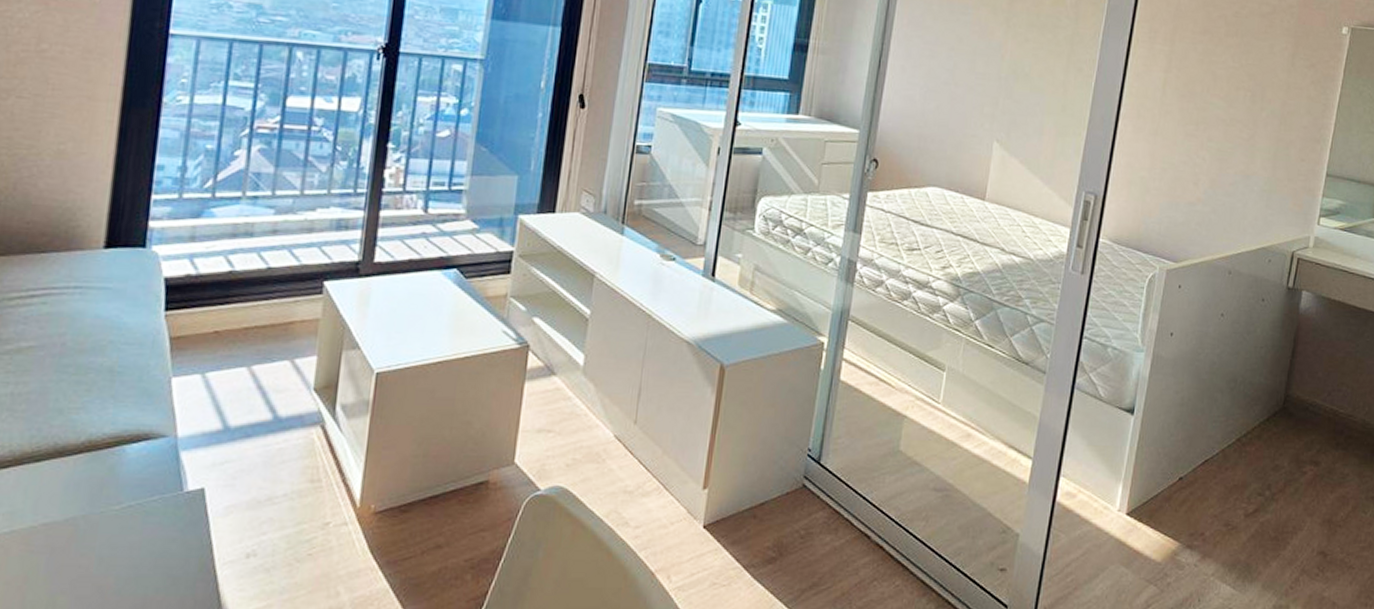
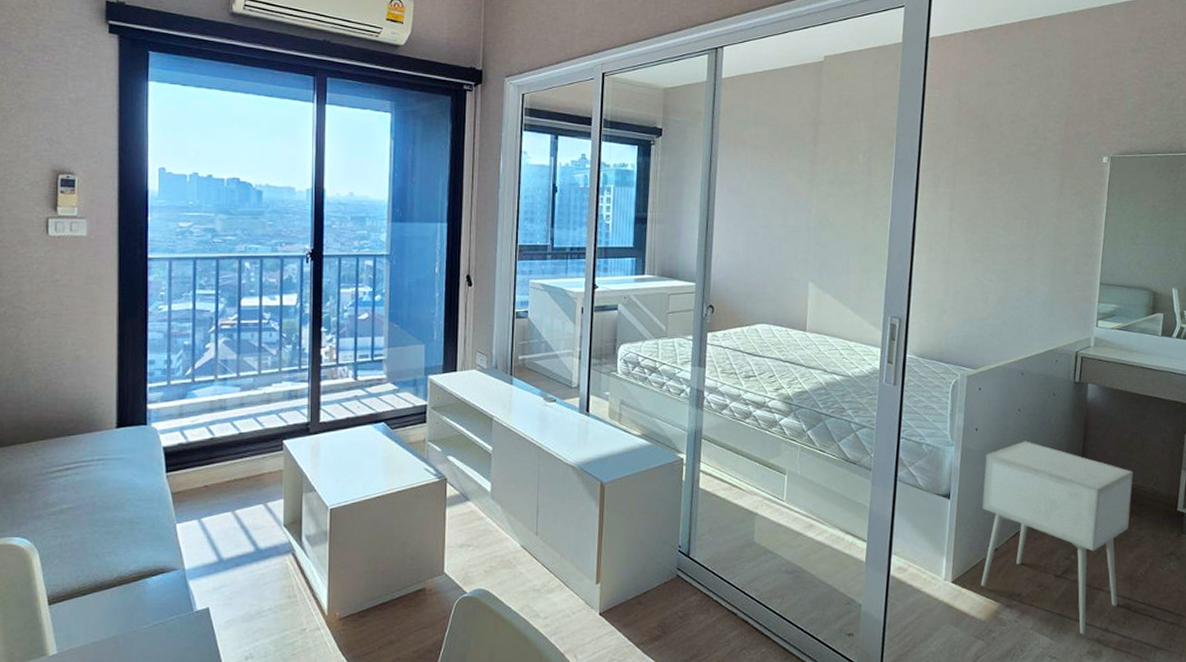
nightstand: none [1160,352,1343,586] -> present [981,441,1133,635]

